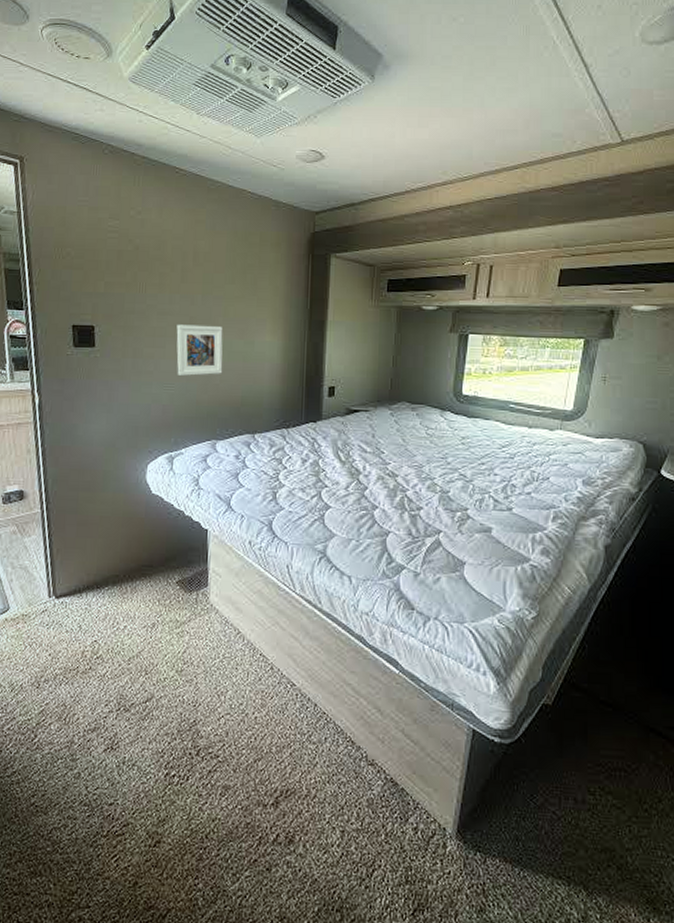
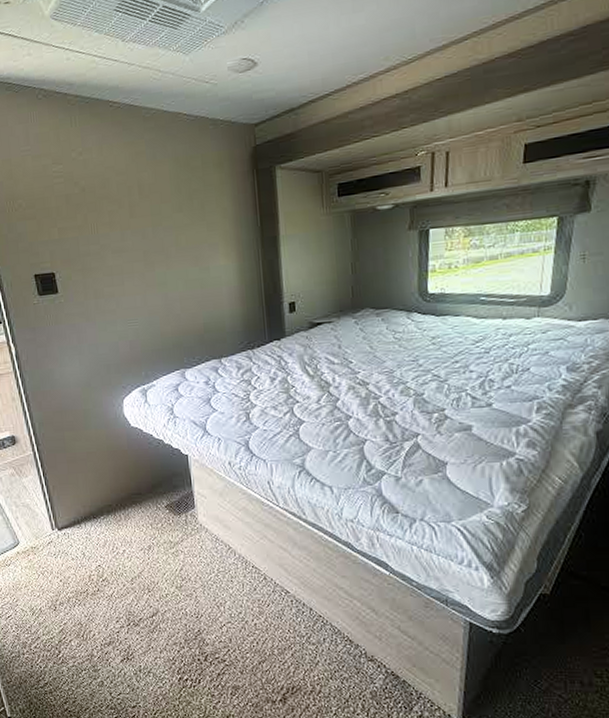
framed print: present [176,324,223,376] -> none [132,256,182,311]

